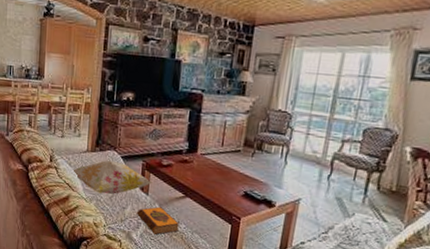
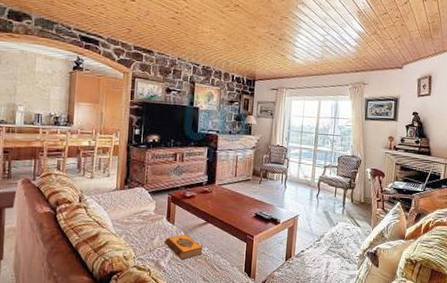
decorative pillow: present [71,160,152,194] -> none [101,196,178,228]

